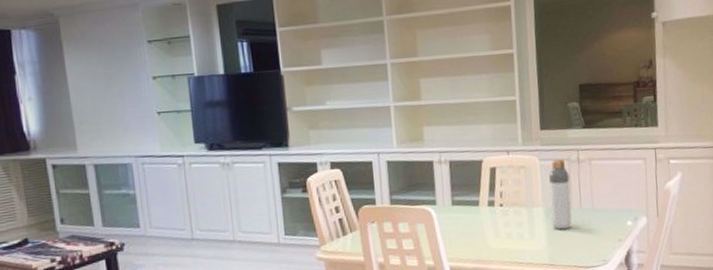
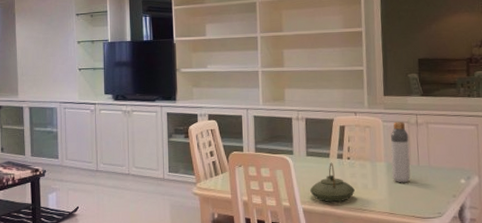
teapot: none [457,211,509,257] -> present [310,162,355,202]

